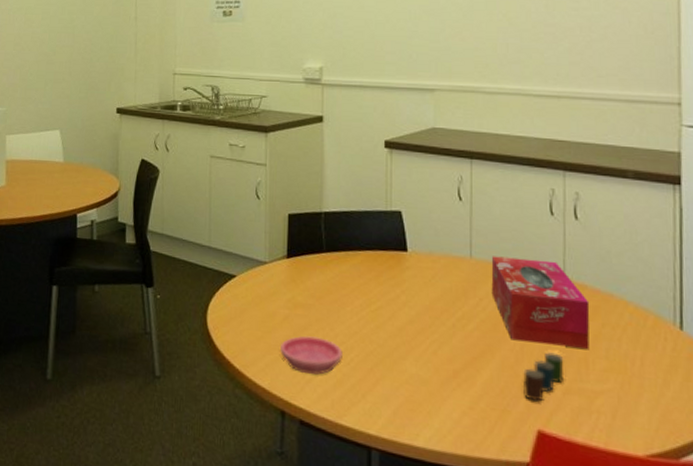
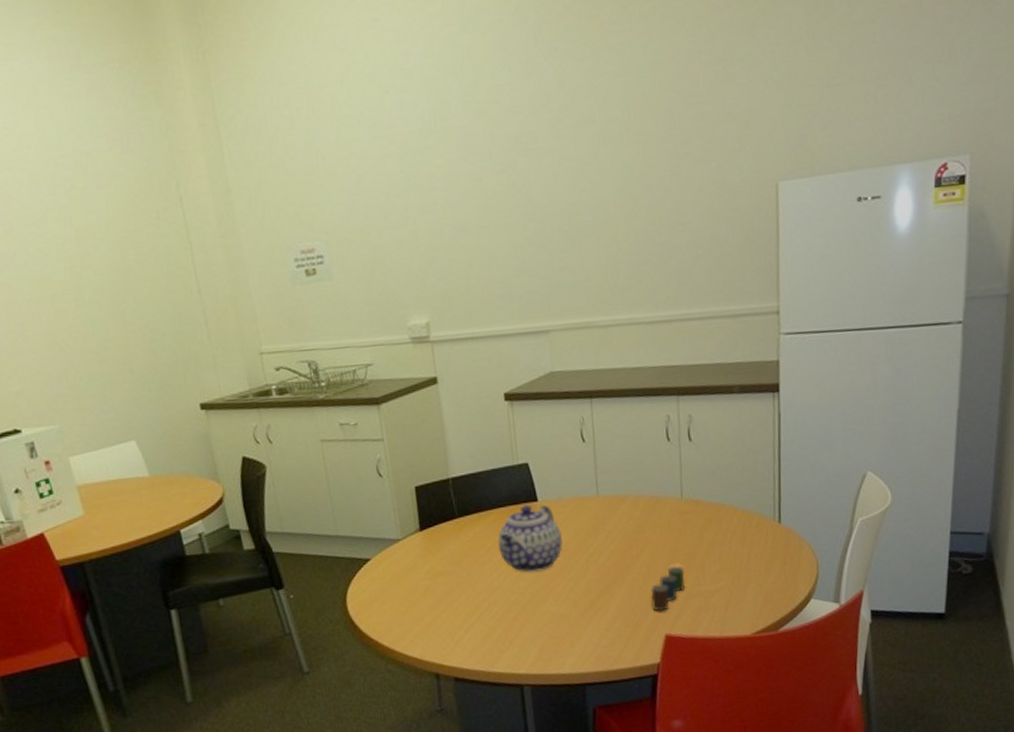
saucer: present [280,335,343,375] -> none [426,599,487,635]
teapot: none [362,253,429,326] -> present [497,505,563,573]
tissue box: present [491,256,590,349] -> none [616,484,705,563]

